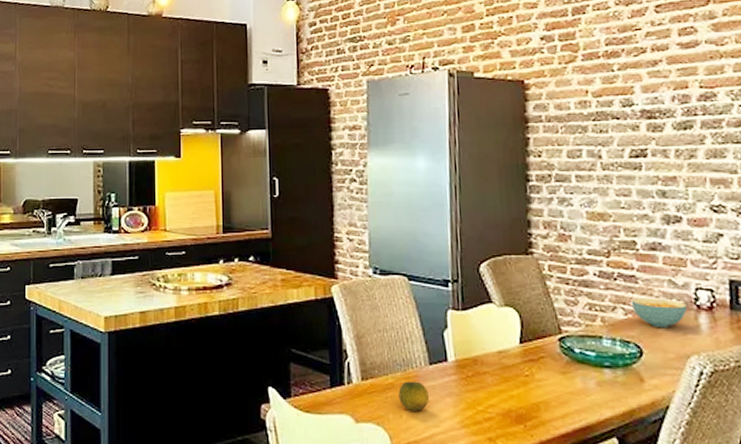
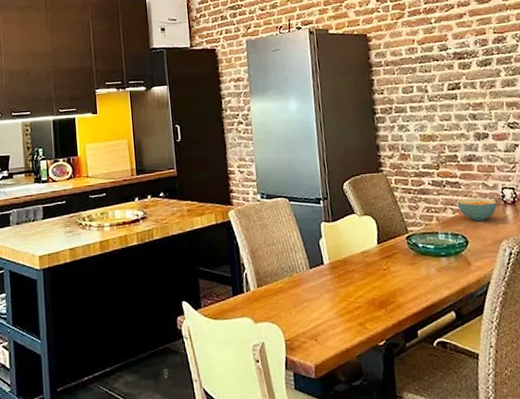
fruit: present [398,381,430,411] -> none [287,283,312,308]

